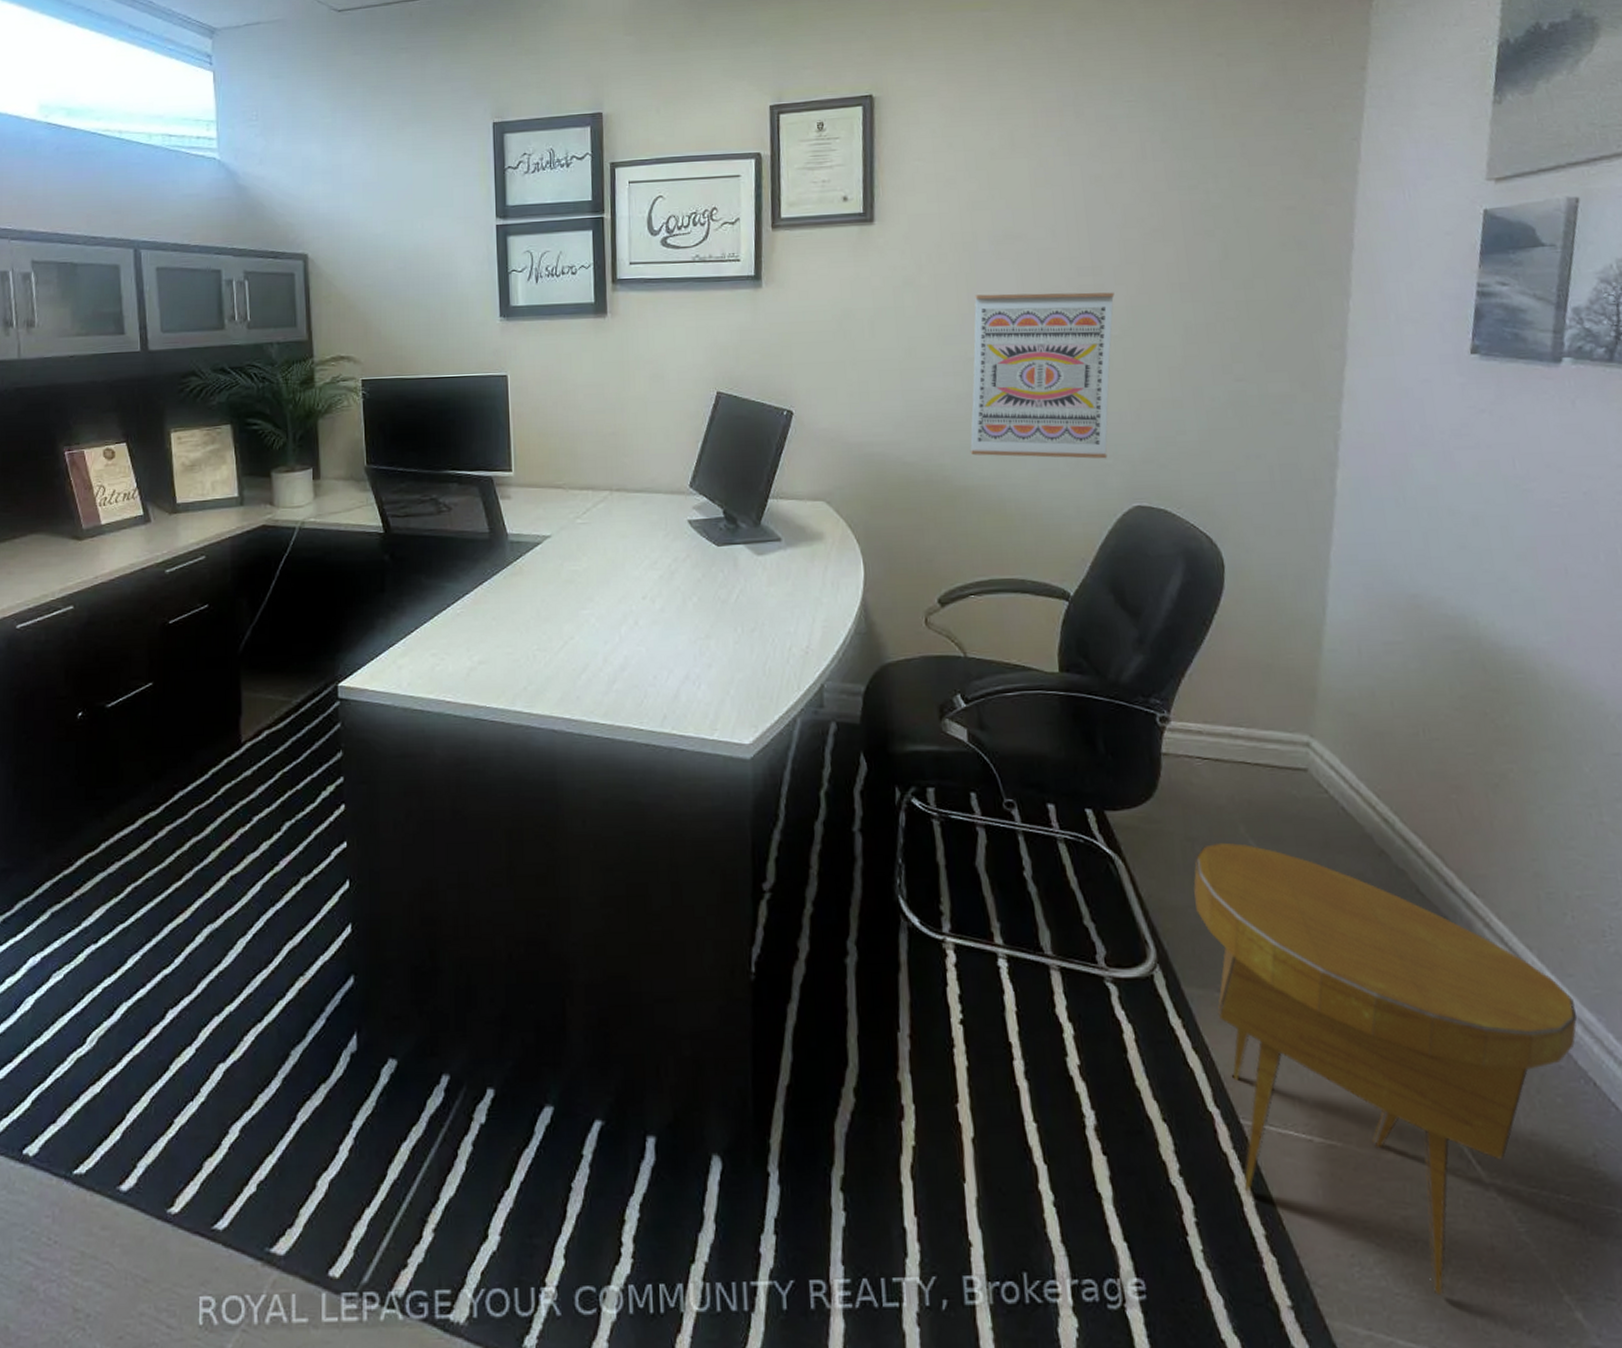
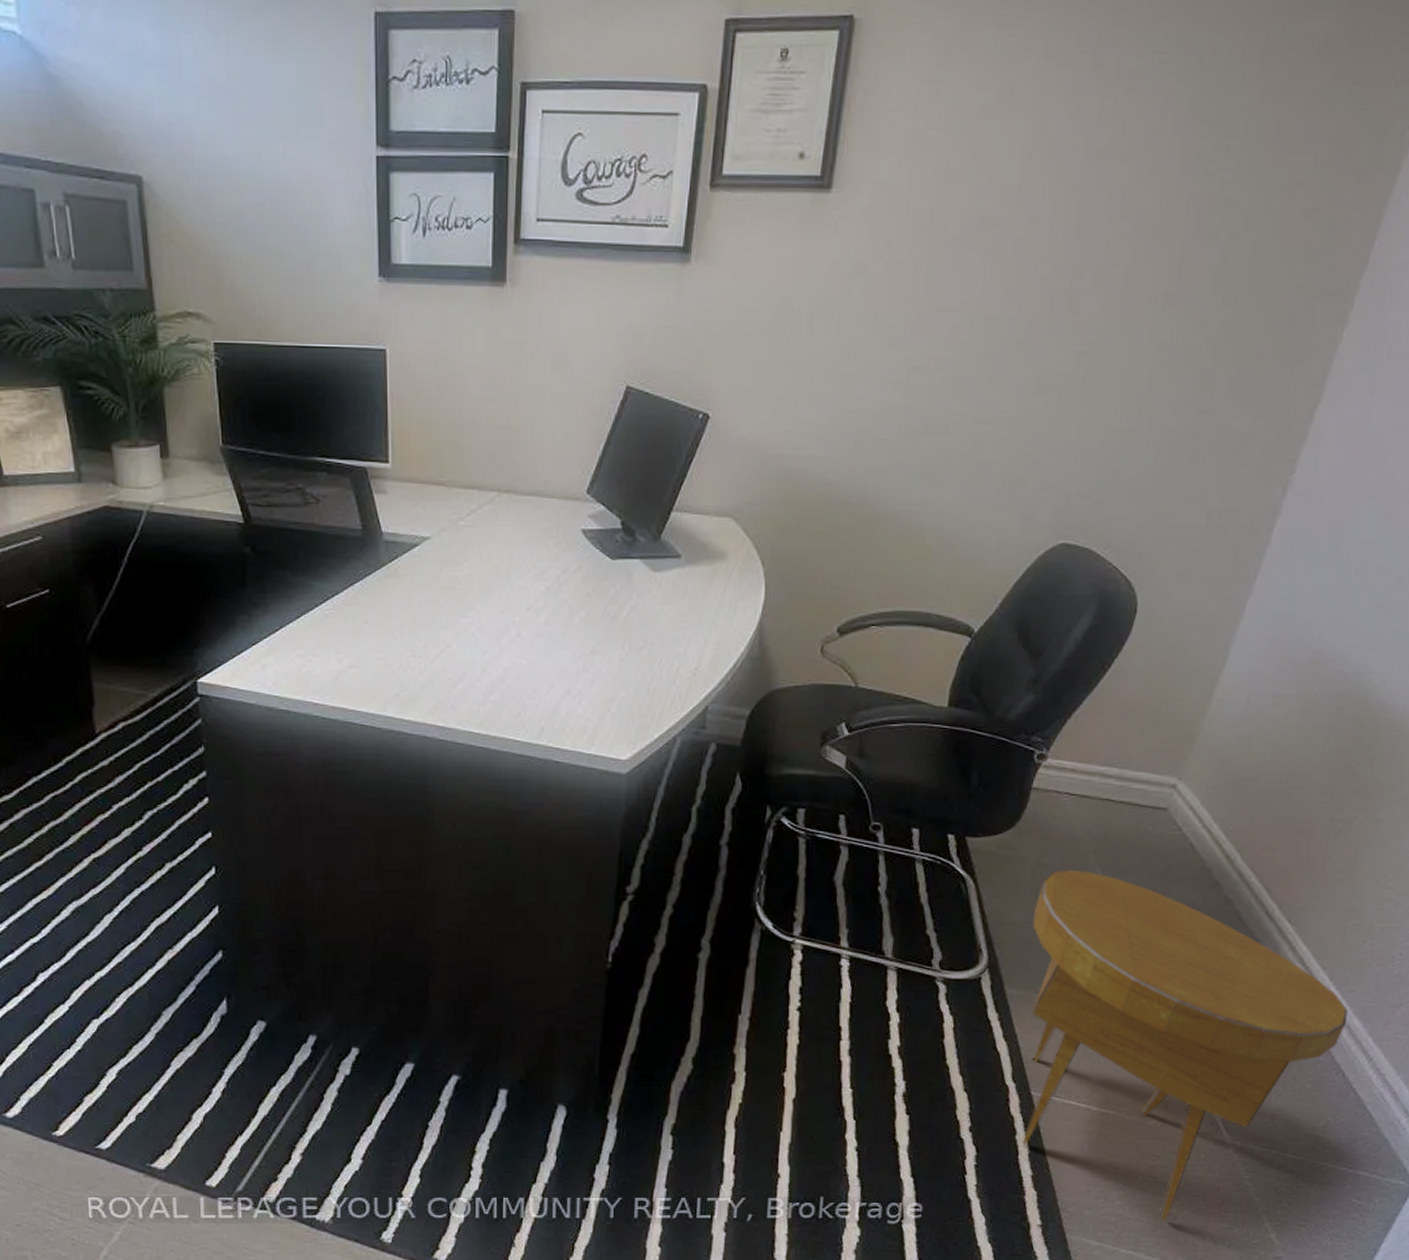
wall art: present [970,292,1115,459] -> none [897,290,1090,491]

